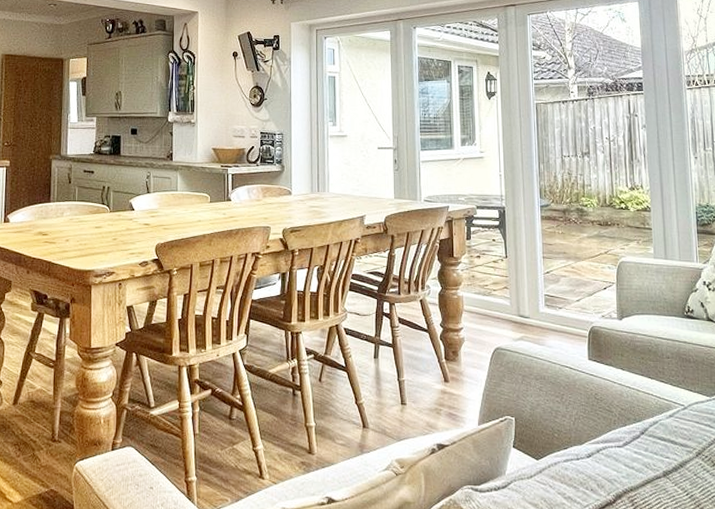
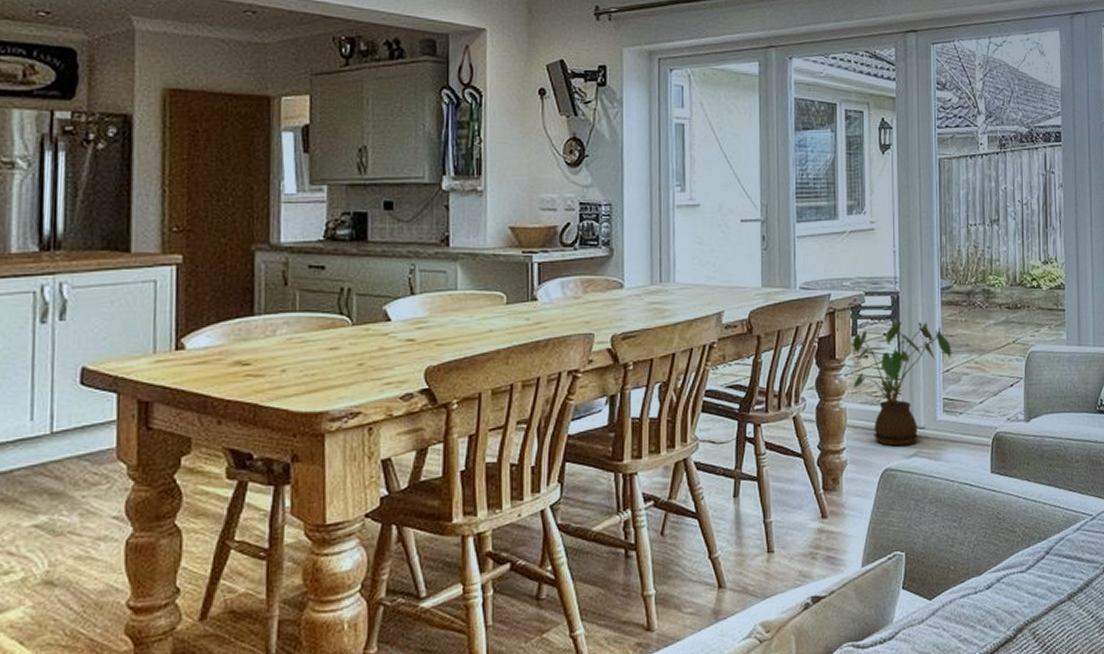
house plant: none [468,230,551,331] -> present [853,321,951,447]

